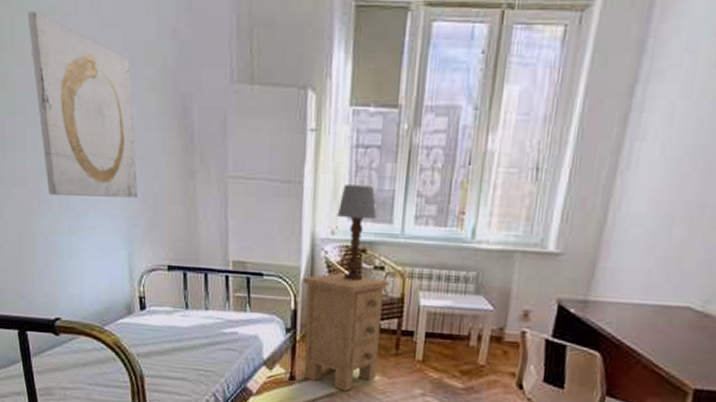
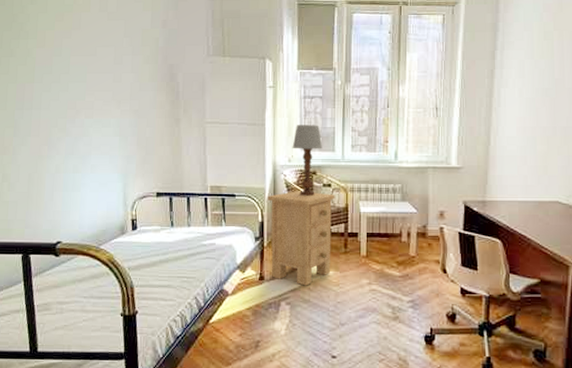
wall art: present [27,11,138,198] -> none [49,10,133,143]

